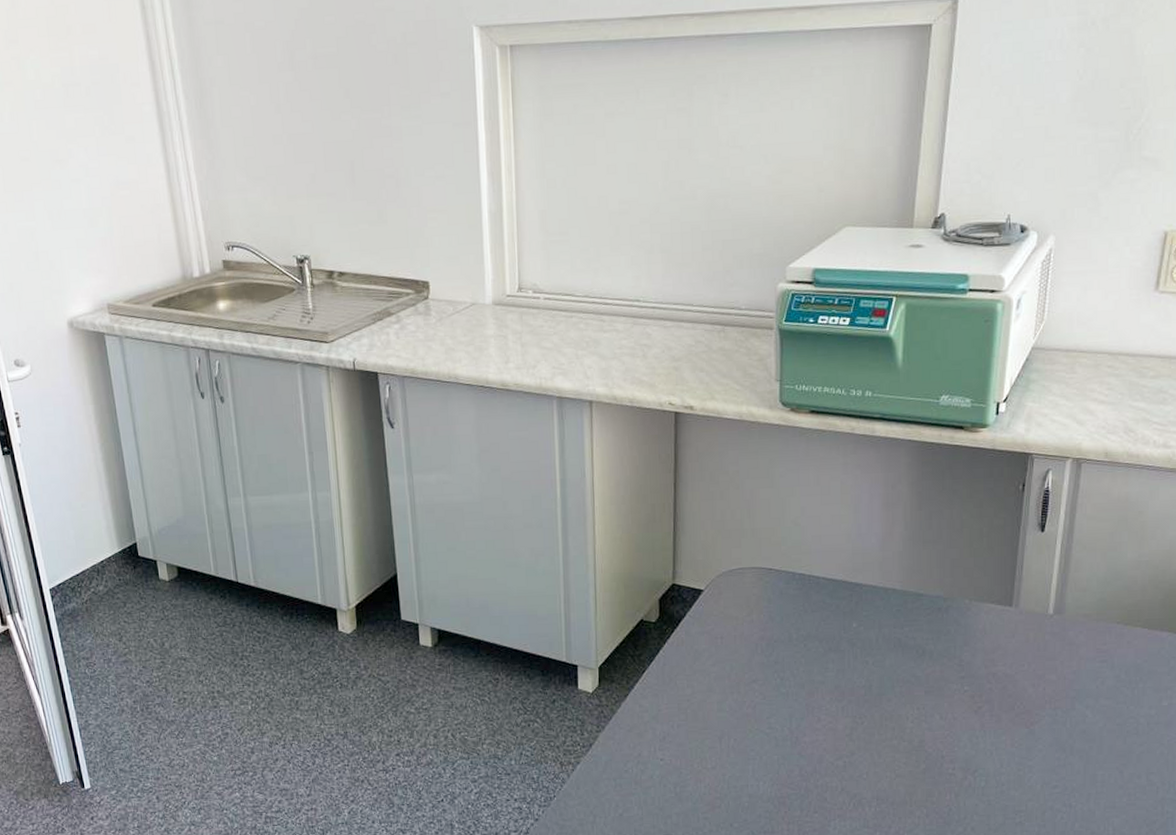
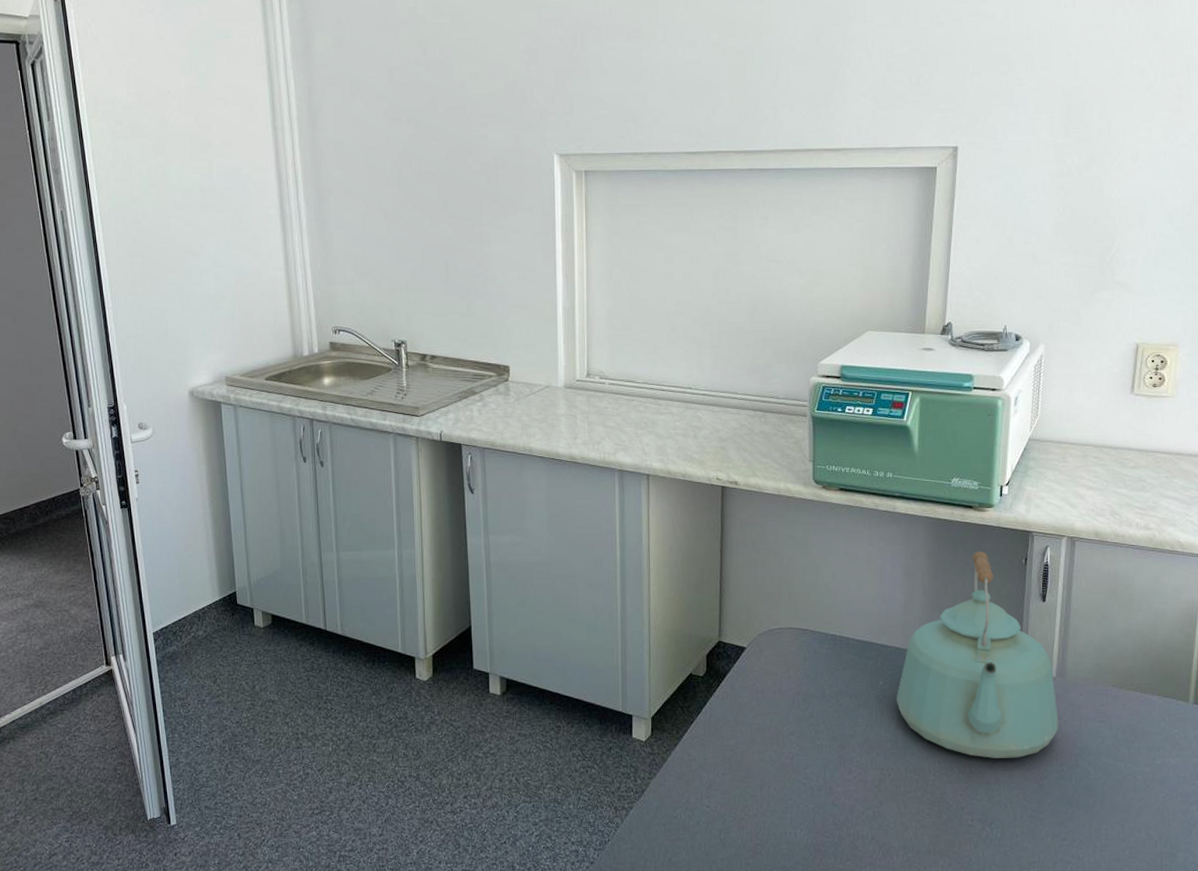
kettle: none [871,477,1054,703] -> present [896,551,1059,758]

